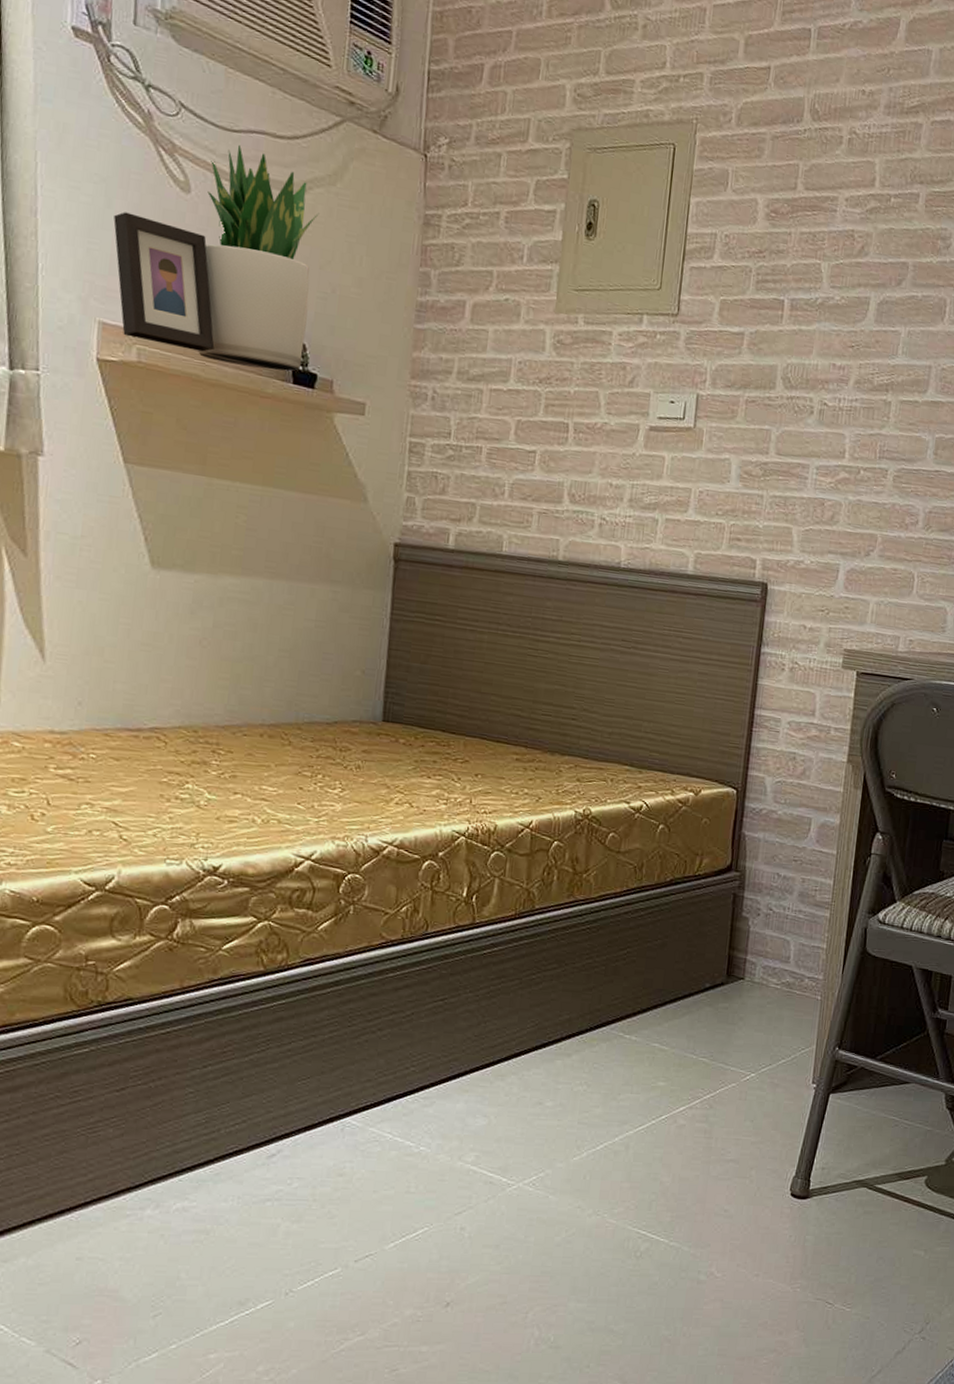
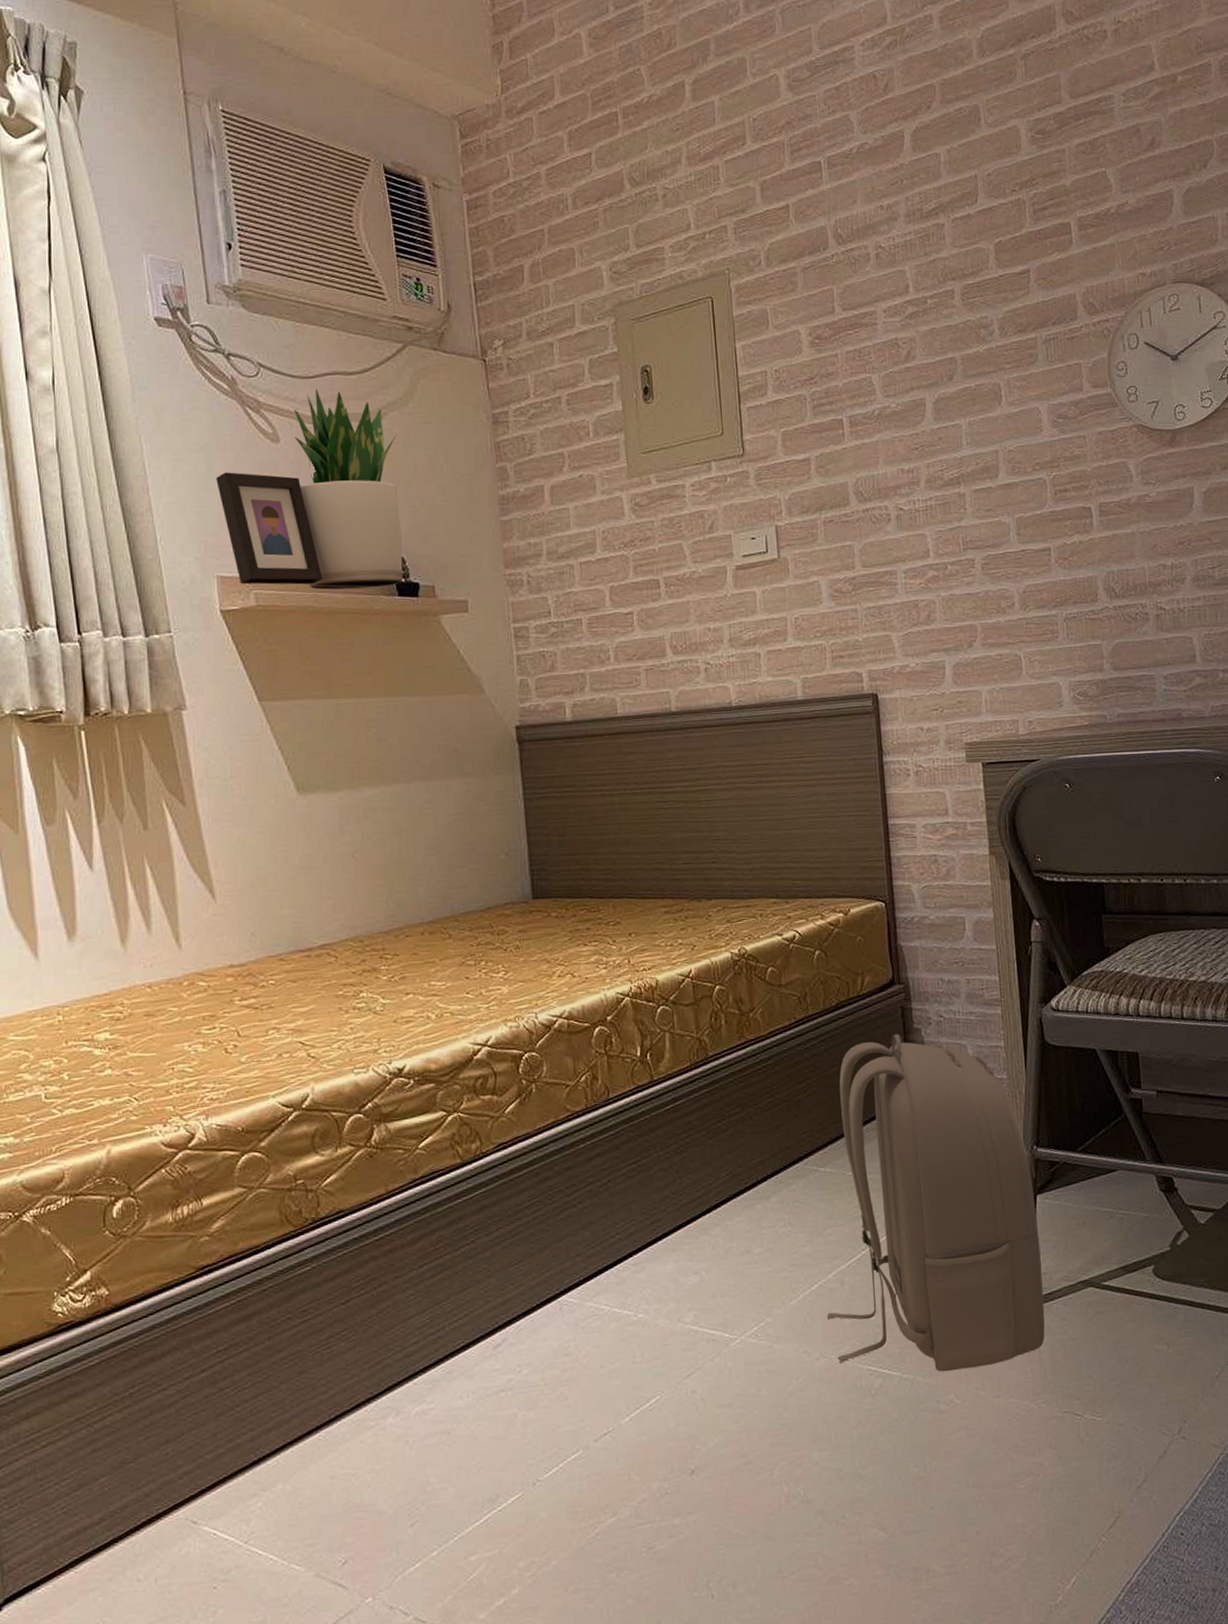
backpack: none [606,918,833,1246] -> present [827,1034,1045,1372]

